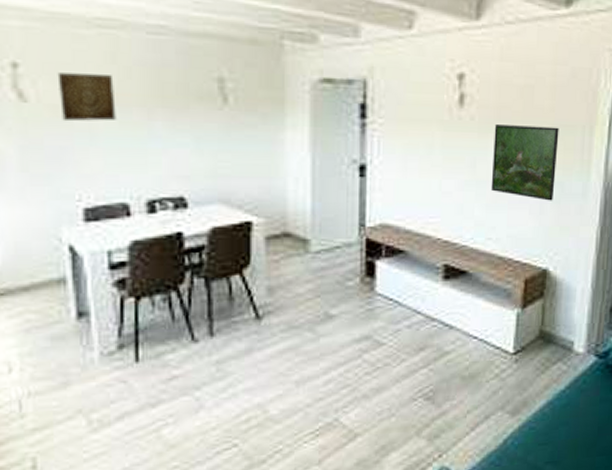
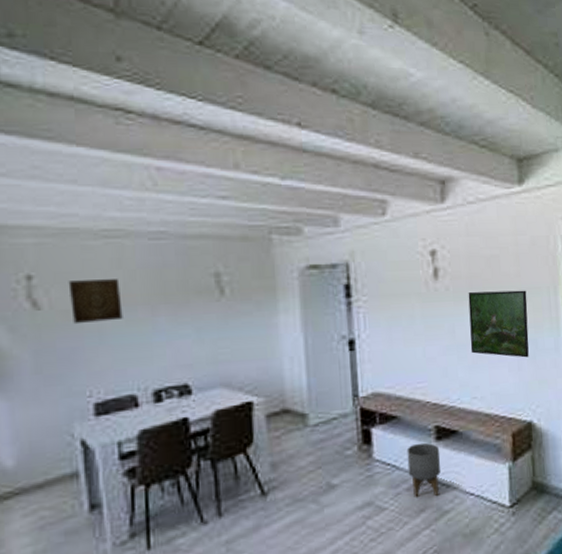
planter: none [411,280,447,337] -> present [407,442,441,497]

